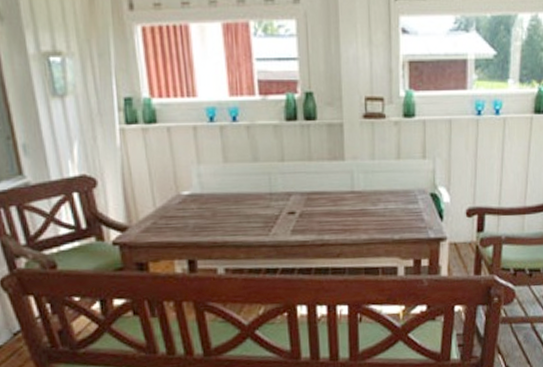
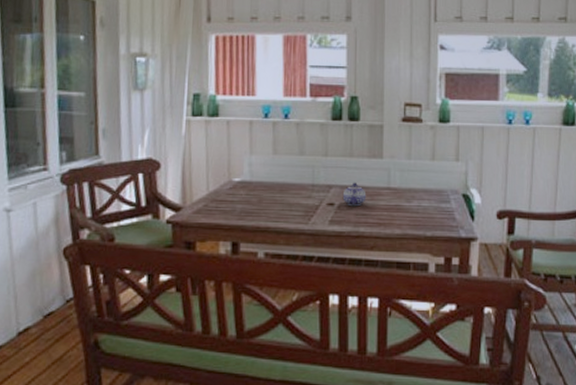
teapot: none [303,188,329,213] -> present [342,182,367,206]

